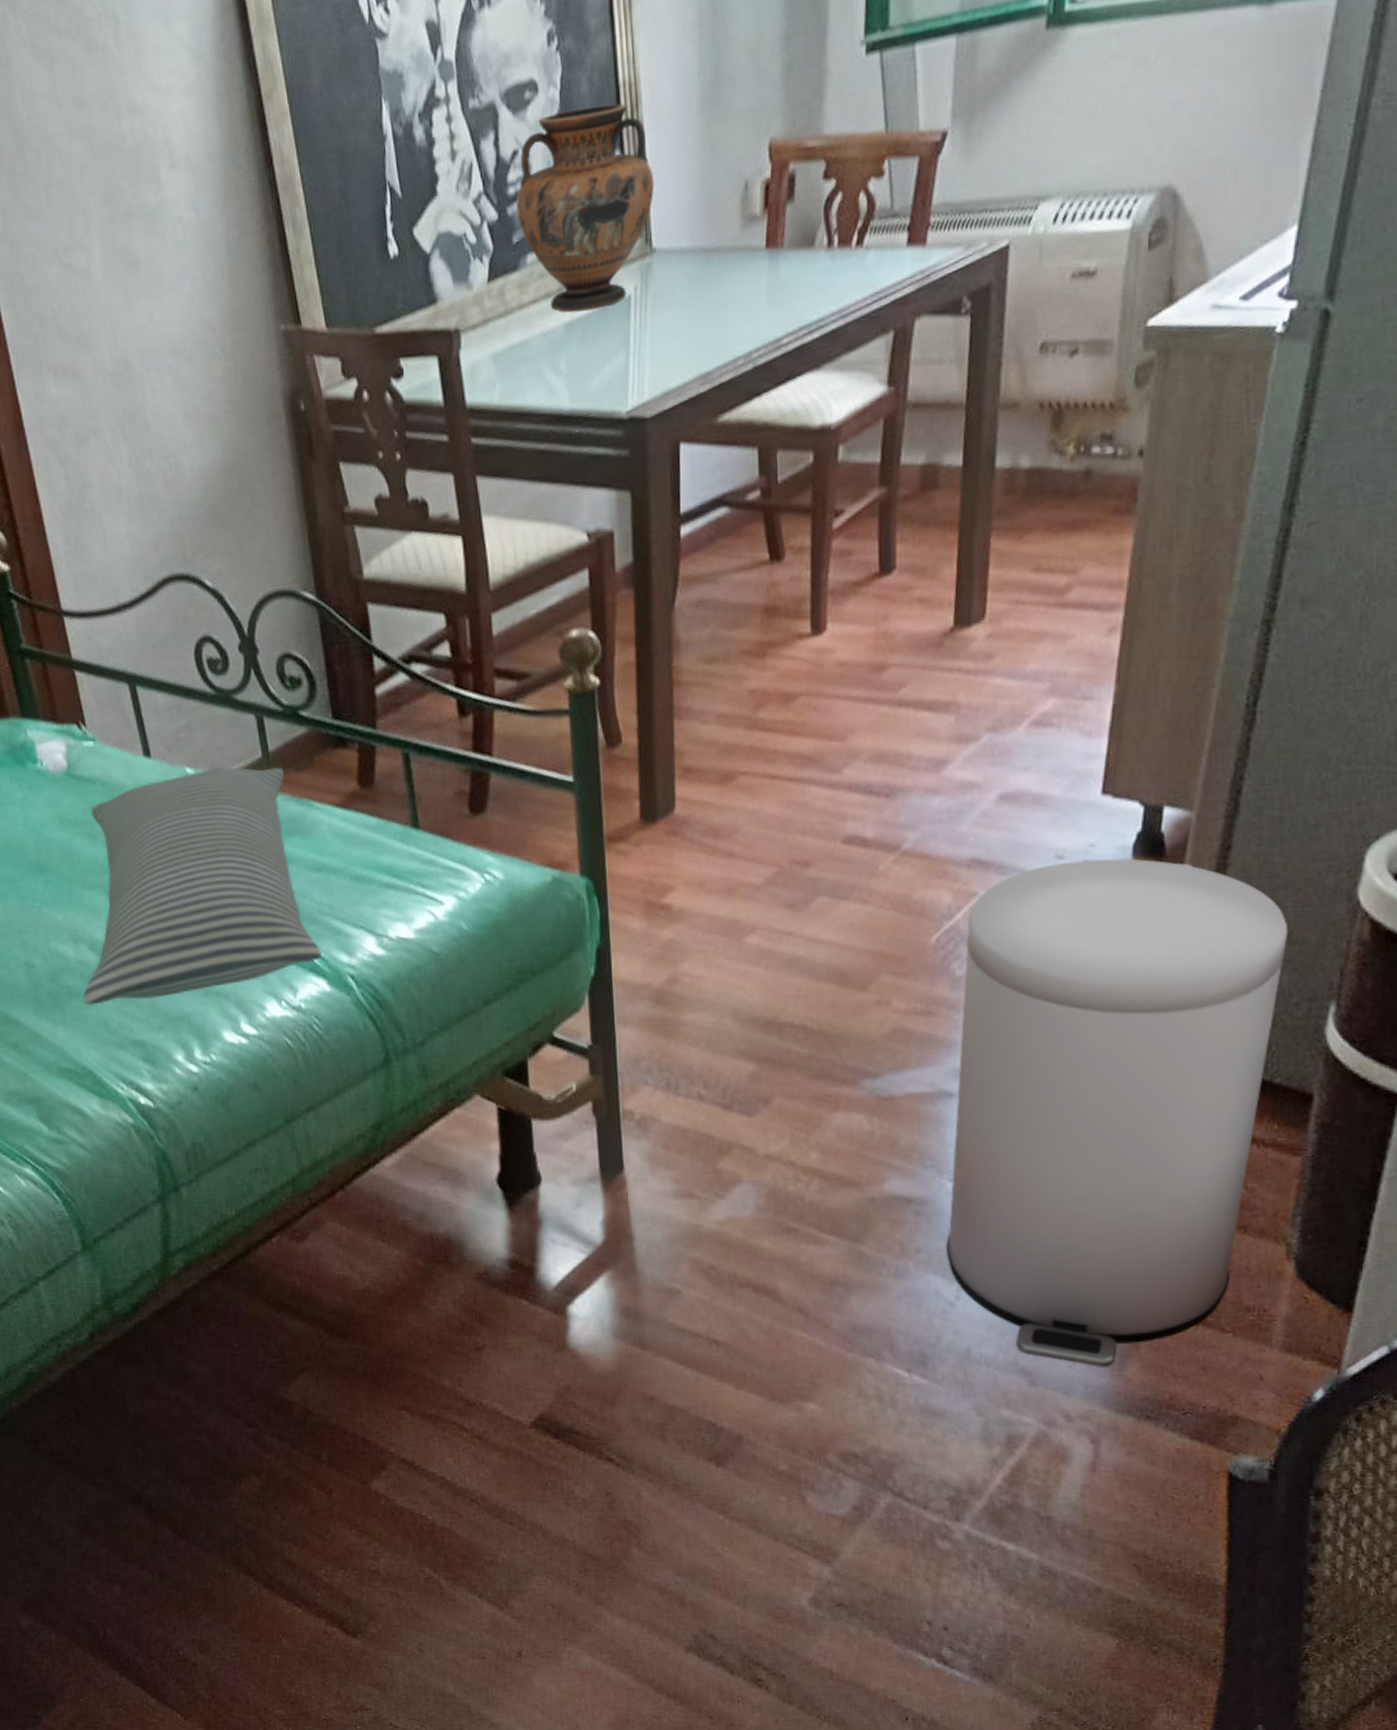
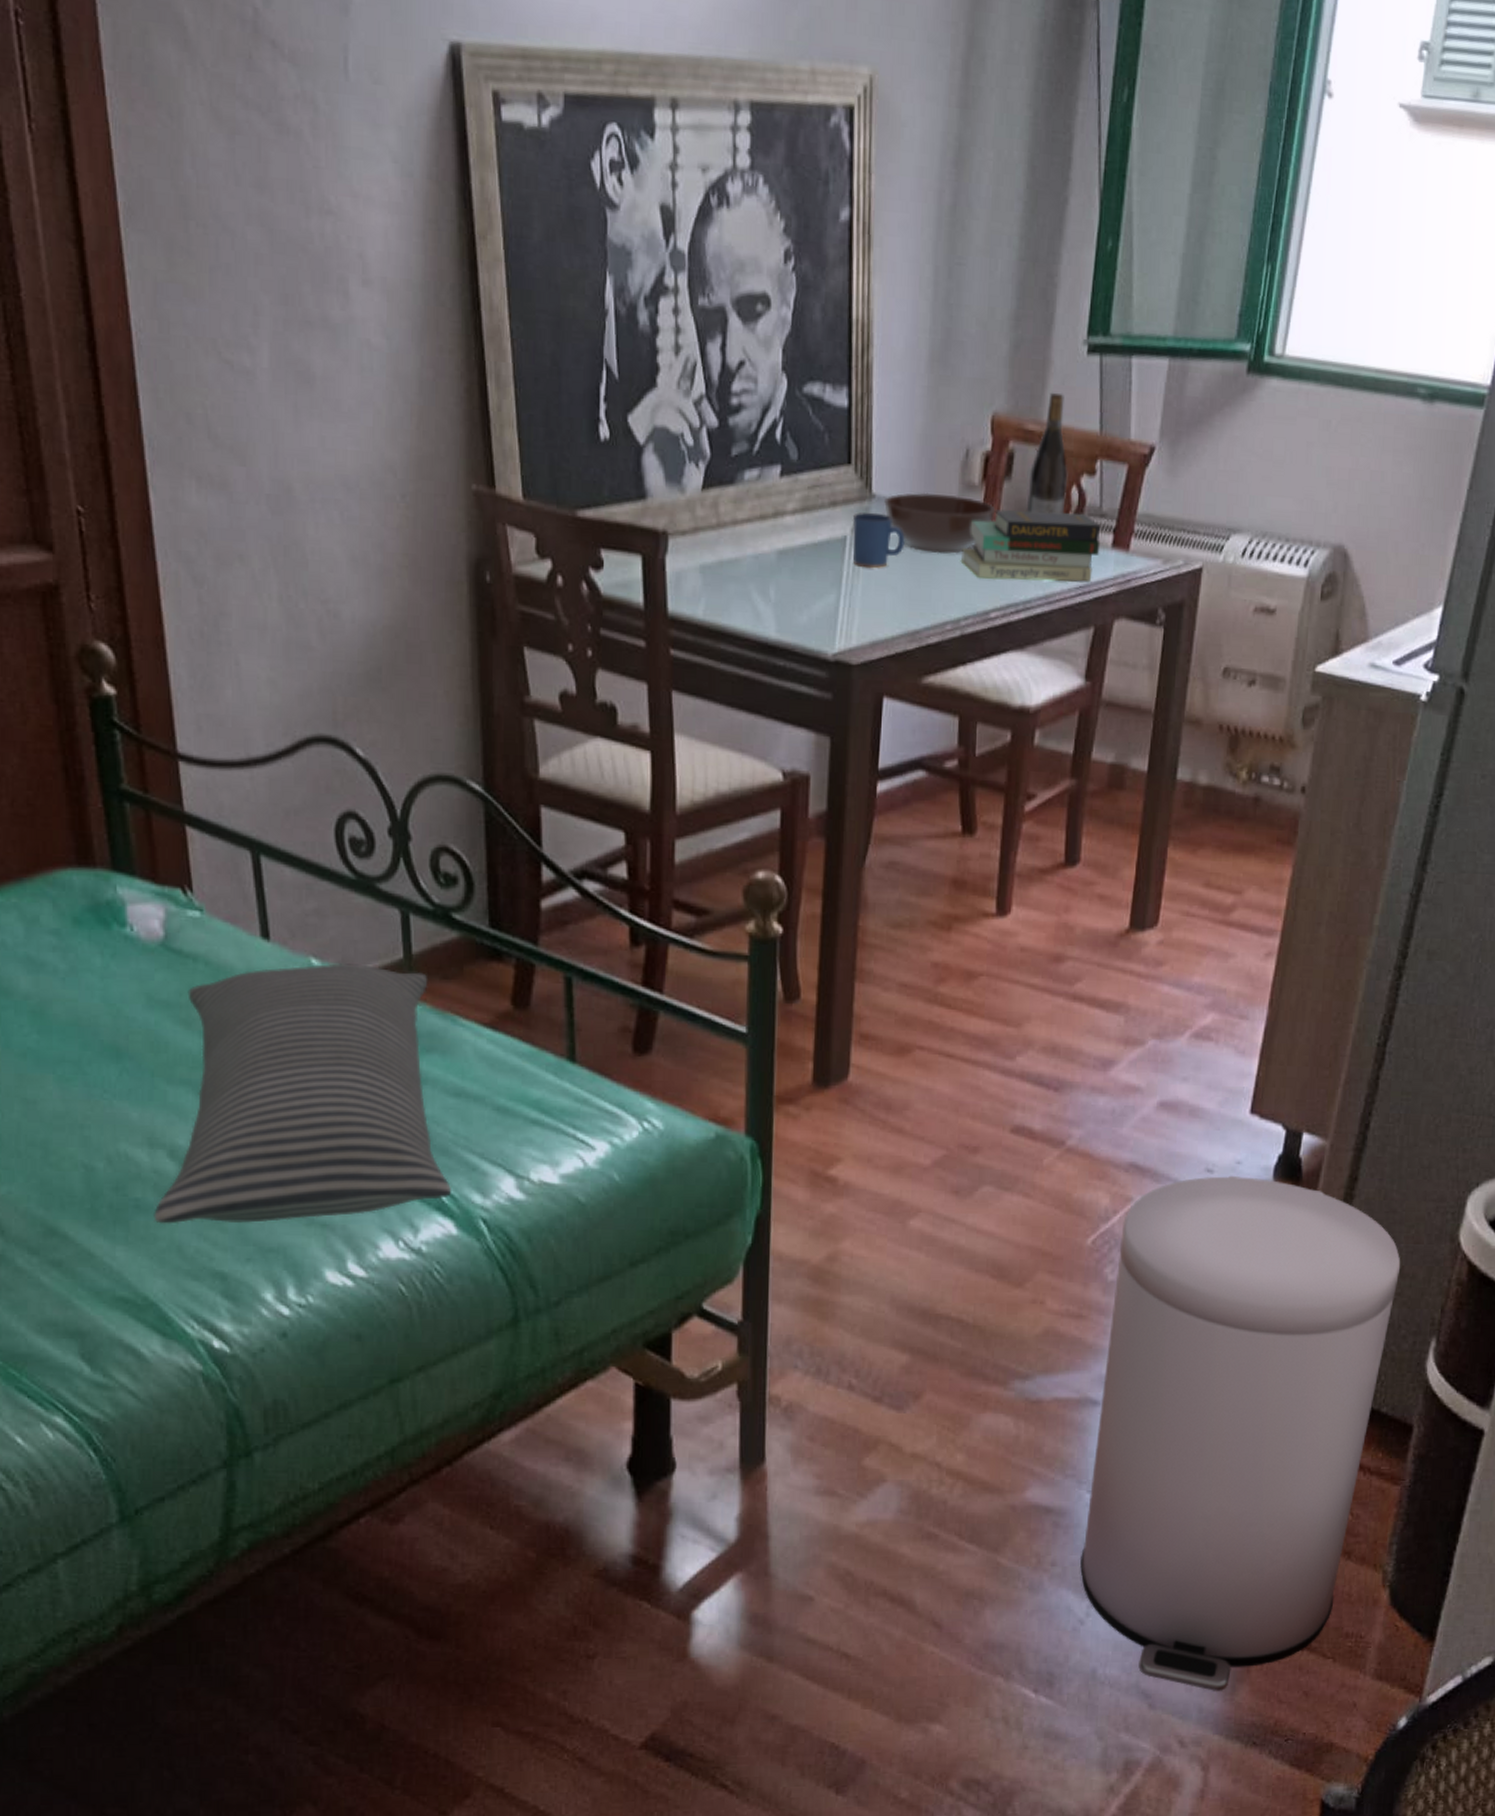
vase: present [516,103,655,312] -> none [738,333,880,542]
mug: none [636,264,691,322] -> present [853,513,906,568]
bowl: none [665,228,781,294] -> present [884,492,996,554]
books: none [747,217,895,307] -> present [960,509,1101,582]
wine bottle: none [812,100,855,230] -> present [1026,392,1068,514]

